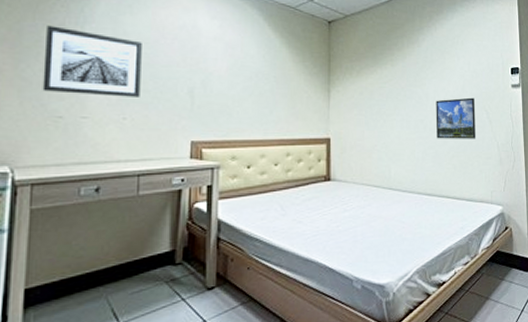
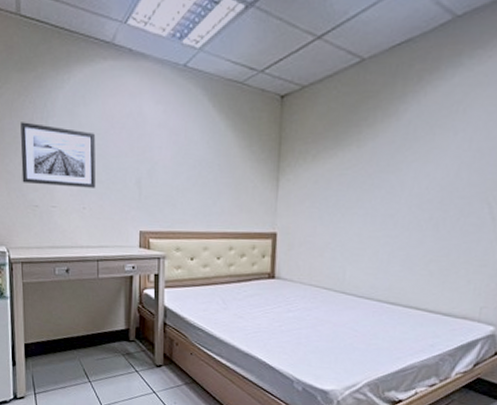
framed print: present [435,97,477,139] -> none [410,186,474,241]

